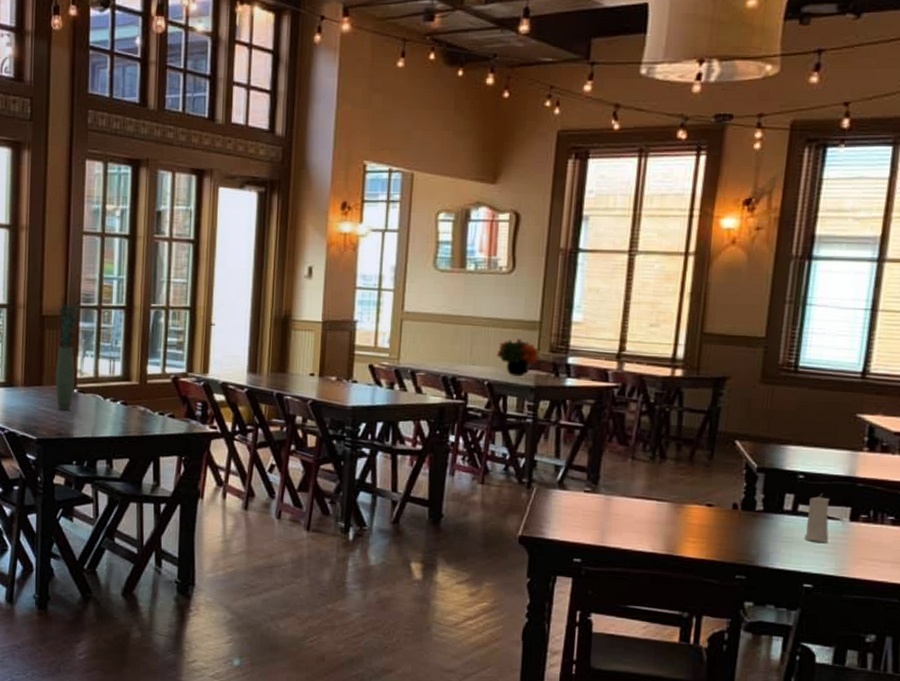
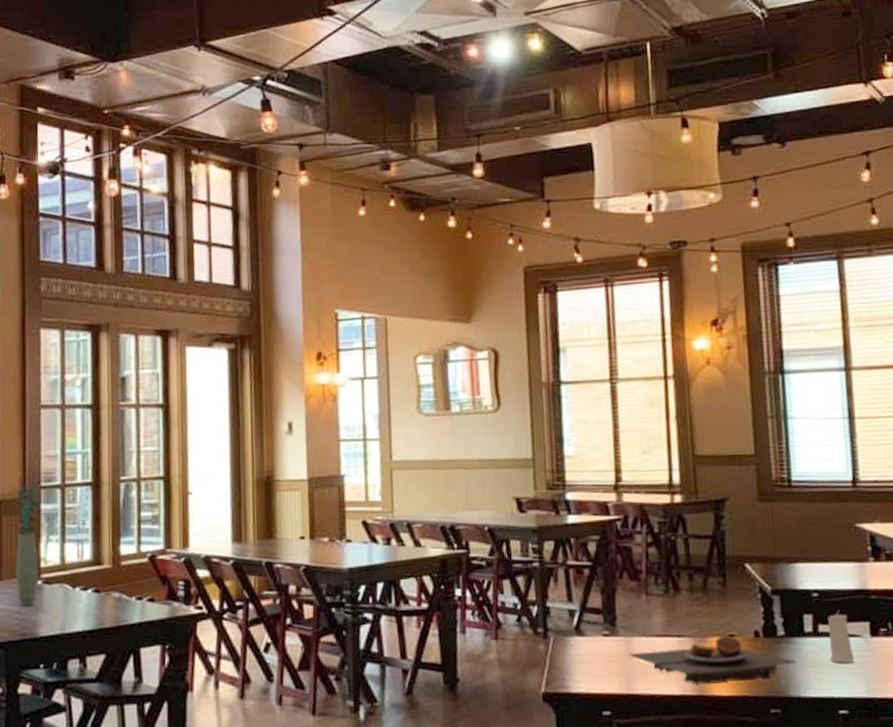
flower arrangement: present [496,339,539,377] -> none [493,478,537,519]
plate: none [604,505,770,547] -> present [627,636,797,683]

